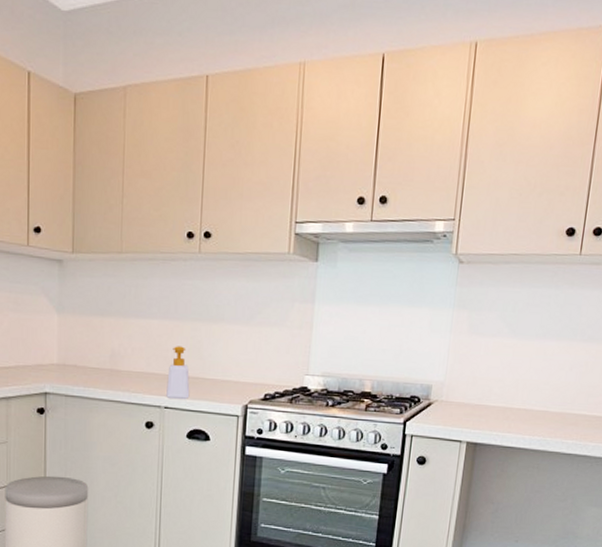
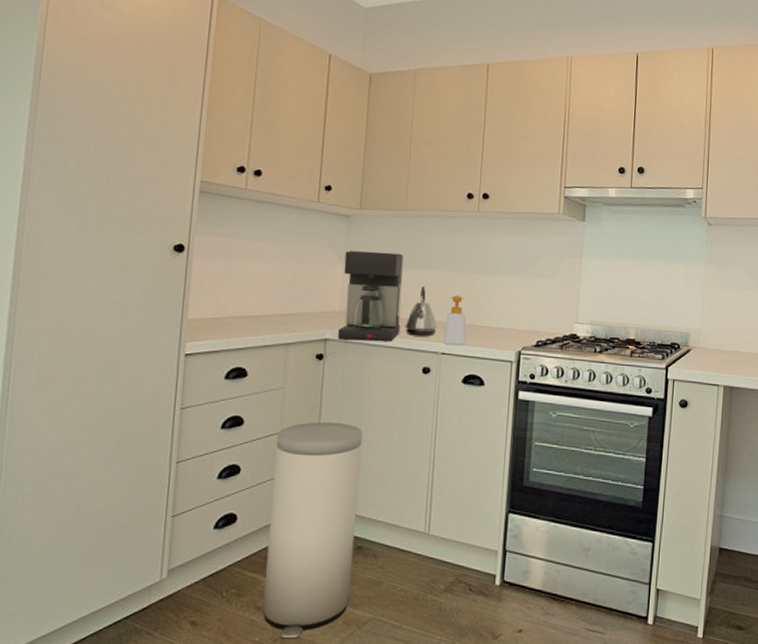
coffee maker: none [57,298,121,396] -> present [337,250,404,343]
kettle: none [125,335,160,391] -> present [405,285,438,338]

